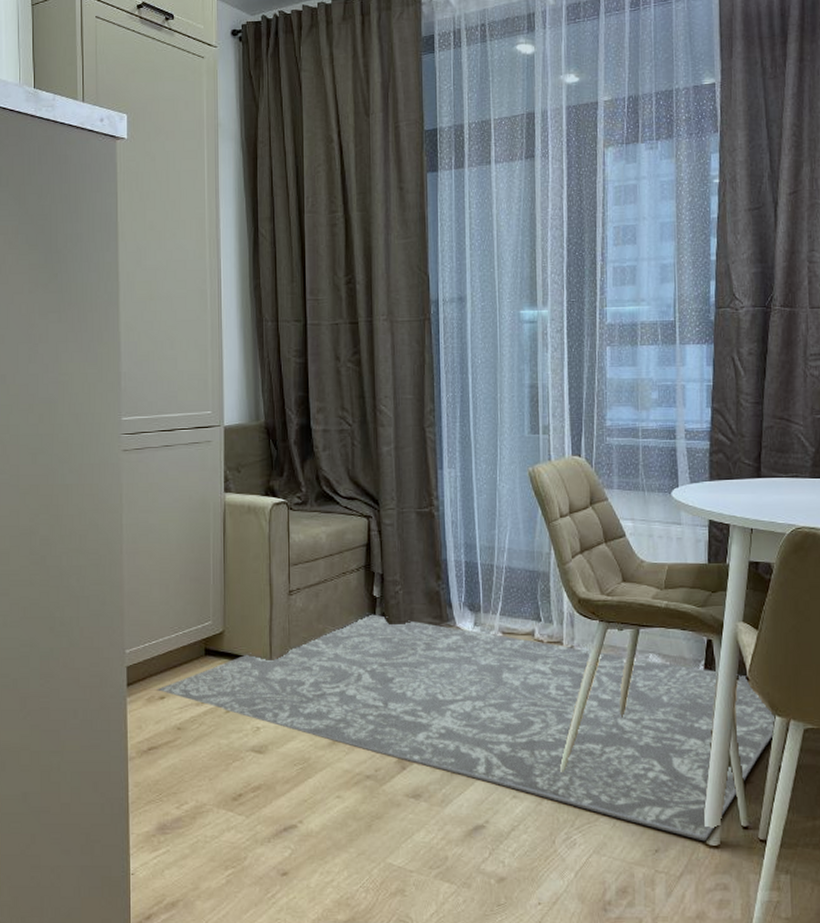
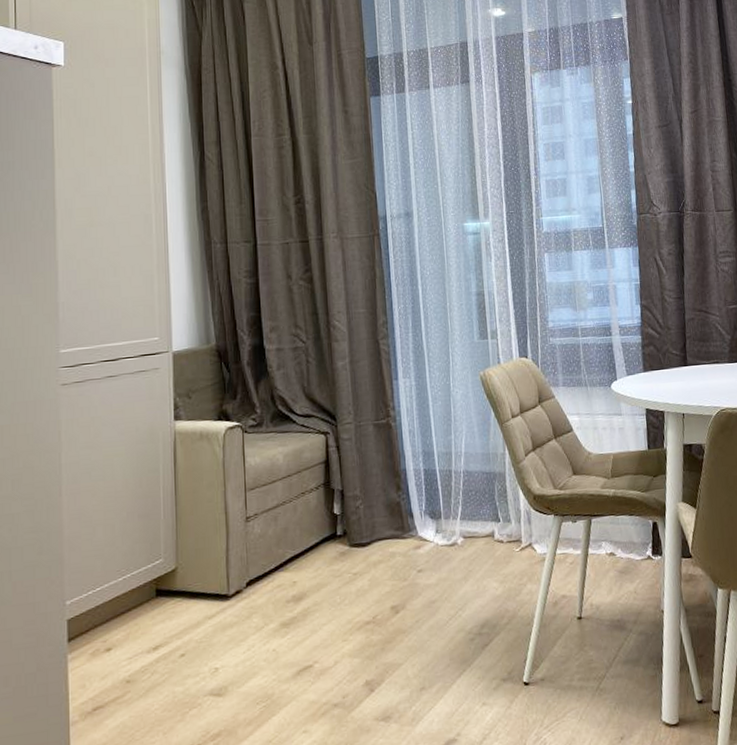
rug: present [157,613,776,842] -> none [102,532,720,722]

